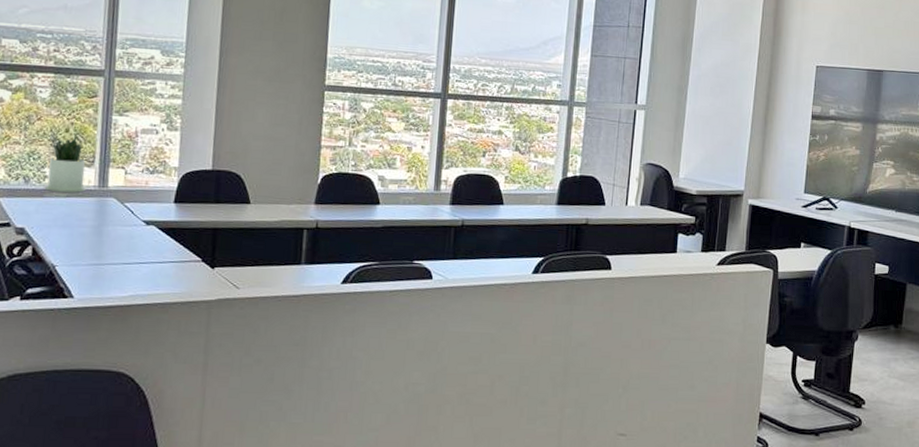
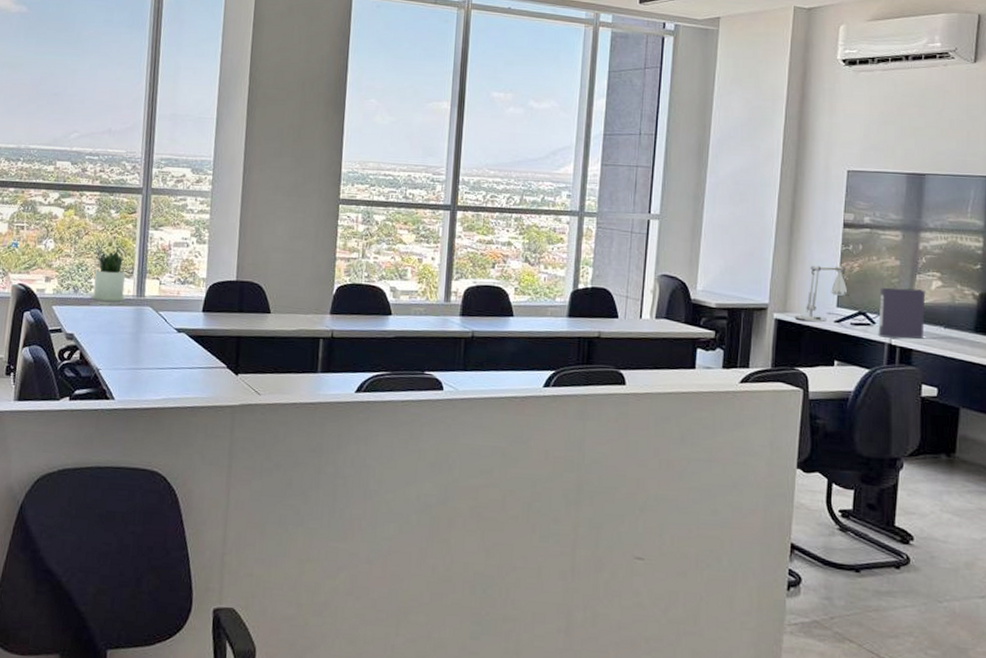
desk lamp: none [767,155,815,208] -> present [795,266,848,323]
binder: none [839,175,881,222] -> present [878,287,926,339]

